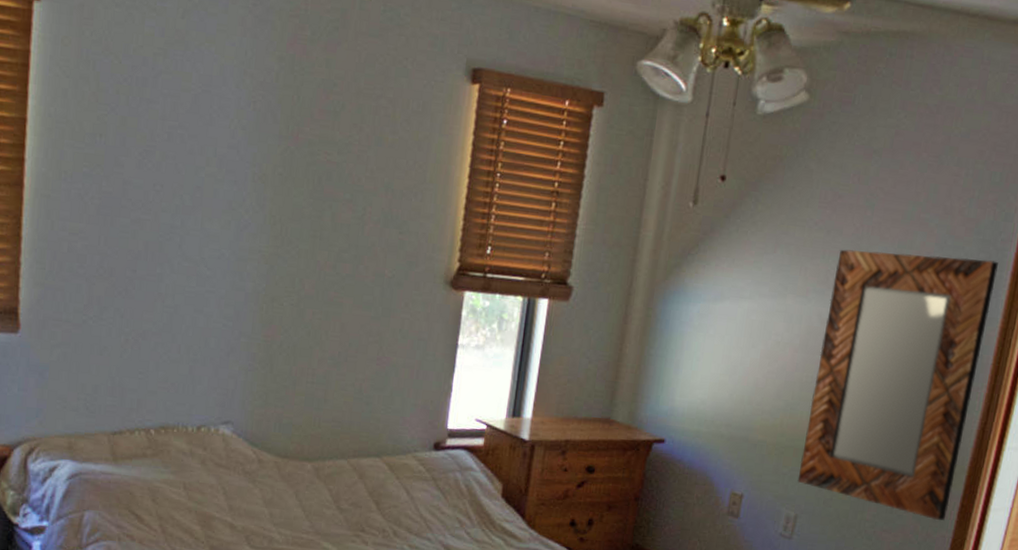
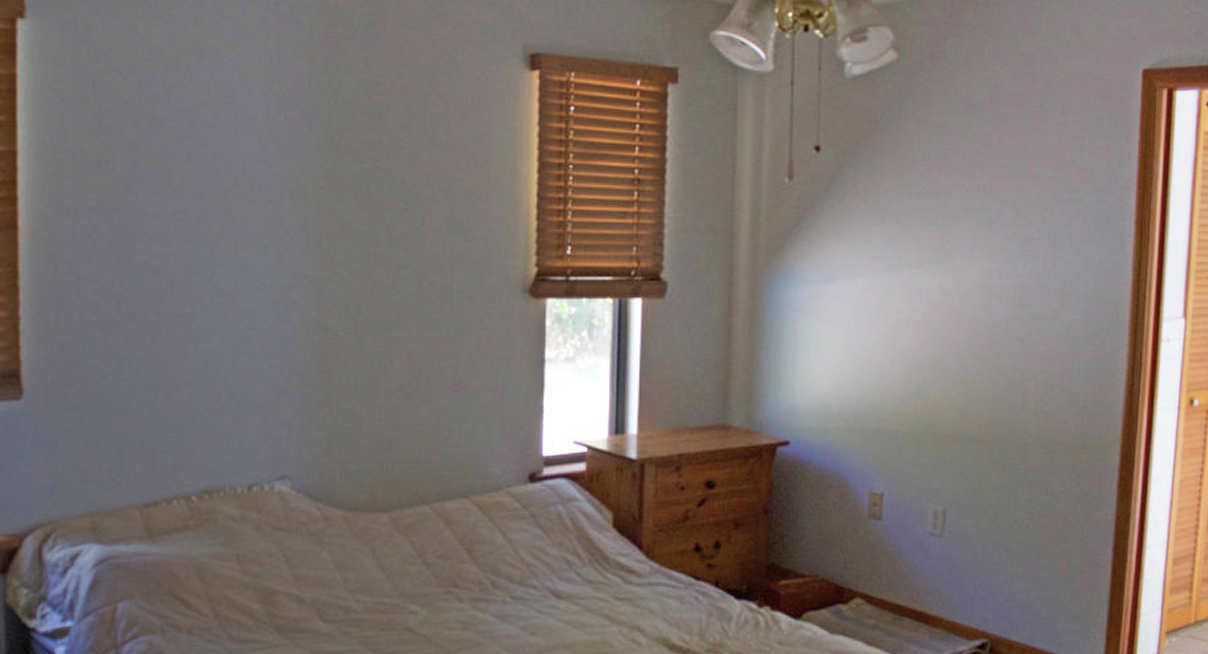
home mirror: present [797,249,998,521] -> none [940,209,1120,498]

